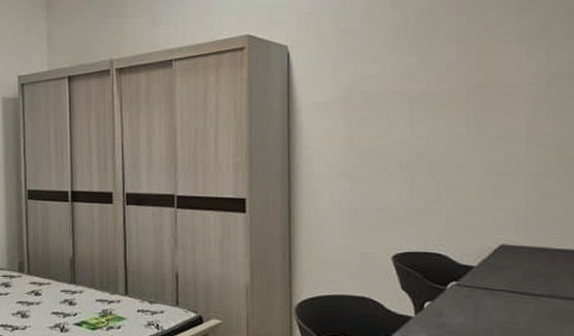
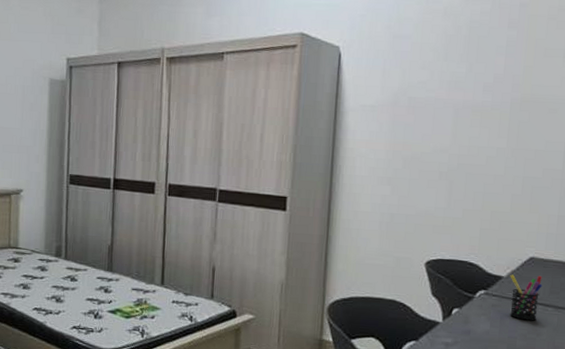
pen holder: none [481,263,516,310] -> present [510,274,543,321]

